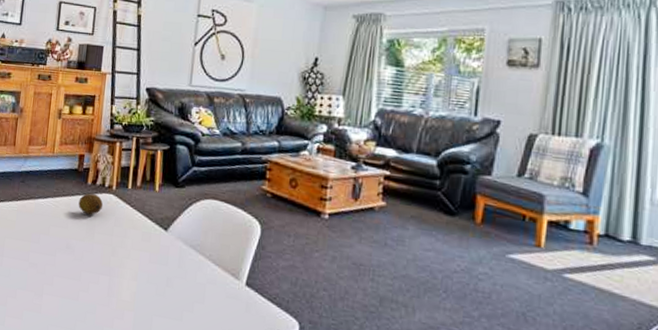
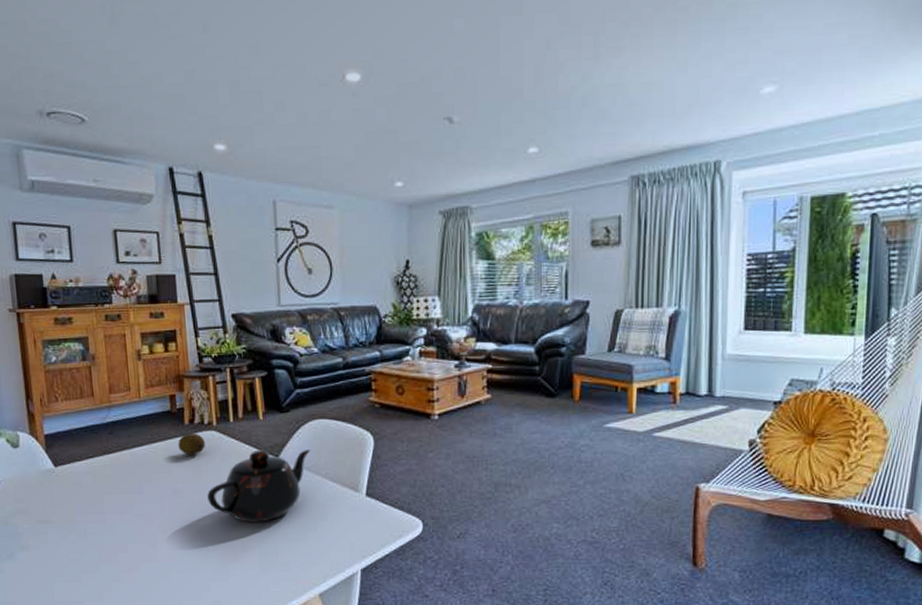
teapot: none [95,219,199,293] -> present [207,449,311,523]

